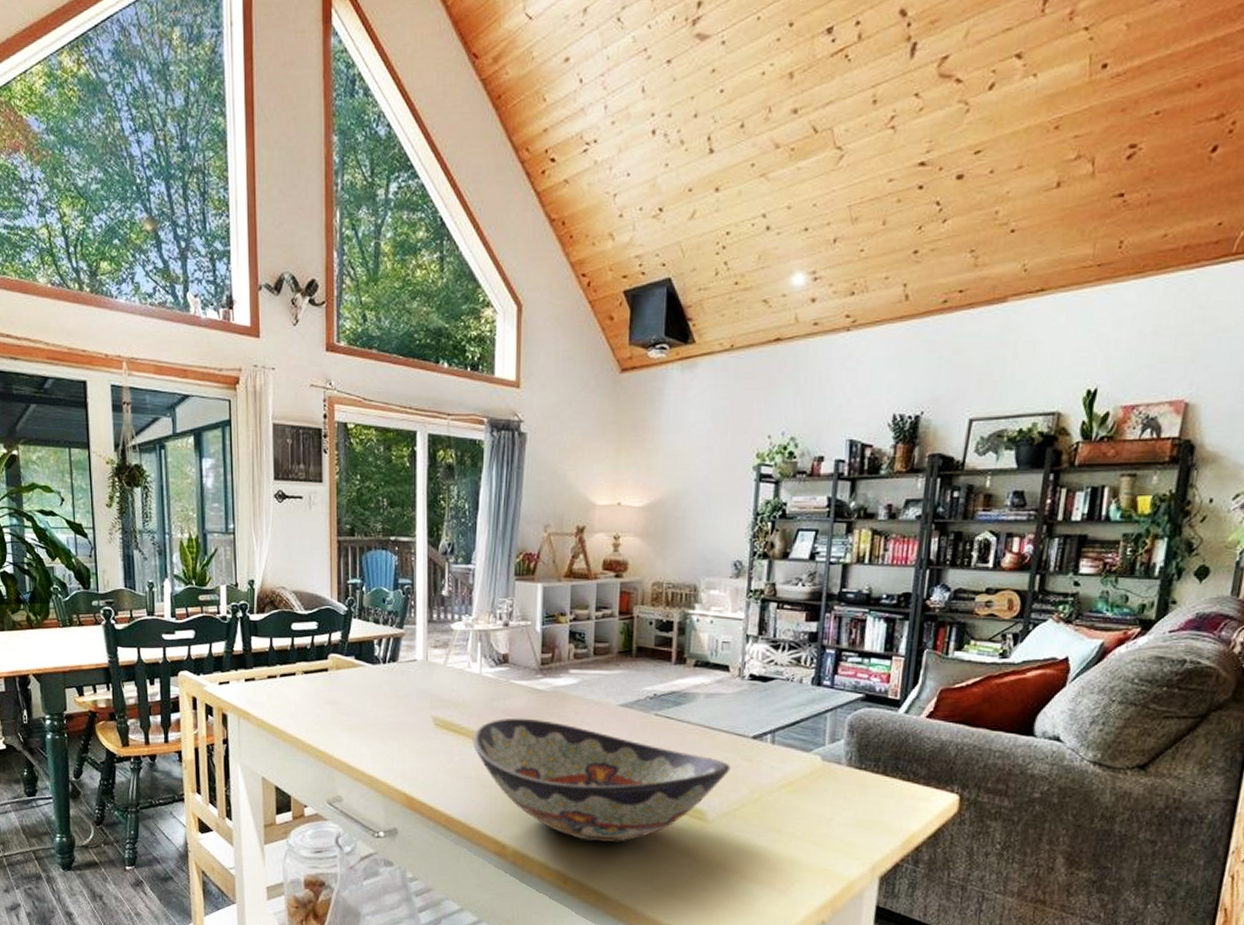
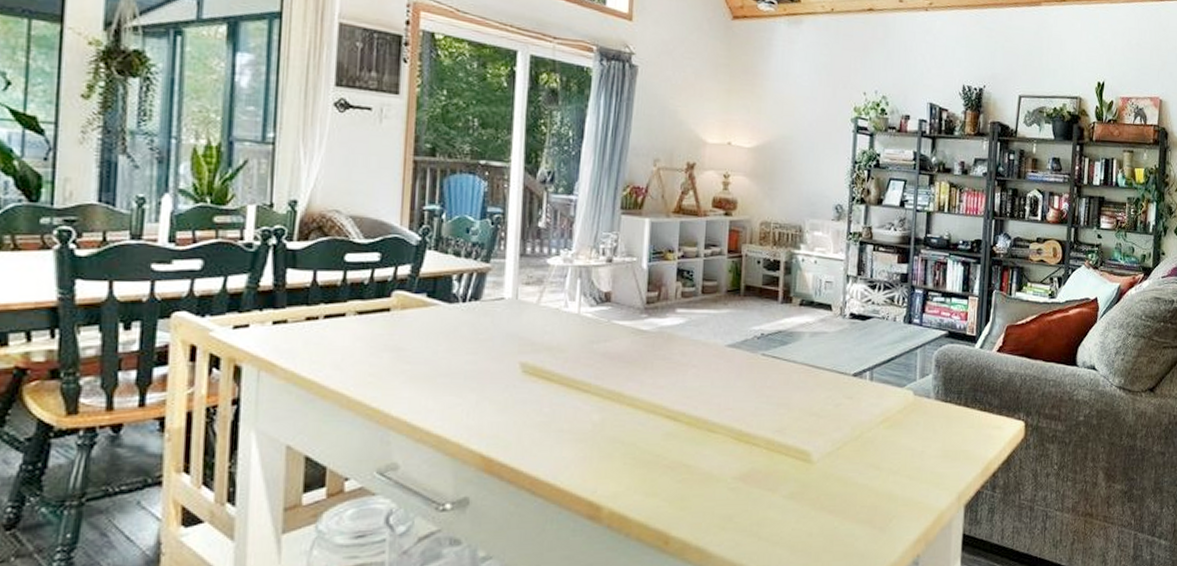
decorative bowl: present [472,718,731,843] -> none [566,361,834,494]

